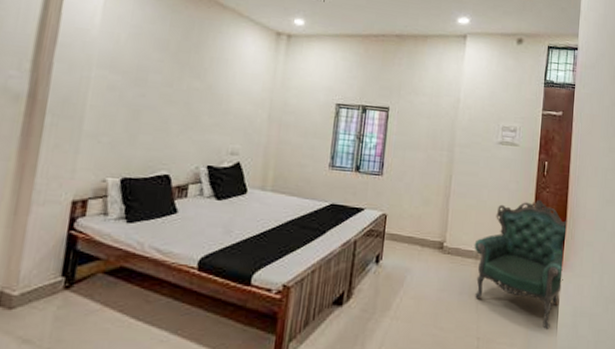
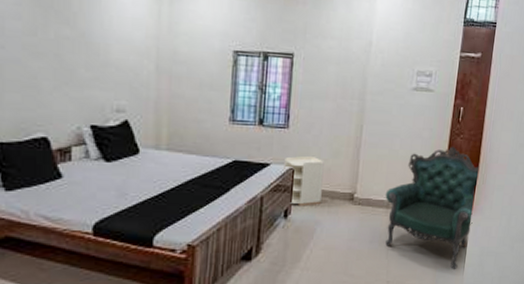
nightstand: none [377,202,415,253] -> present [284,155,324,207]

